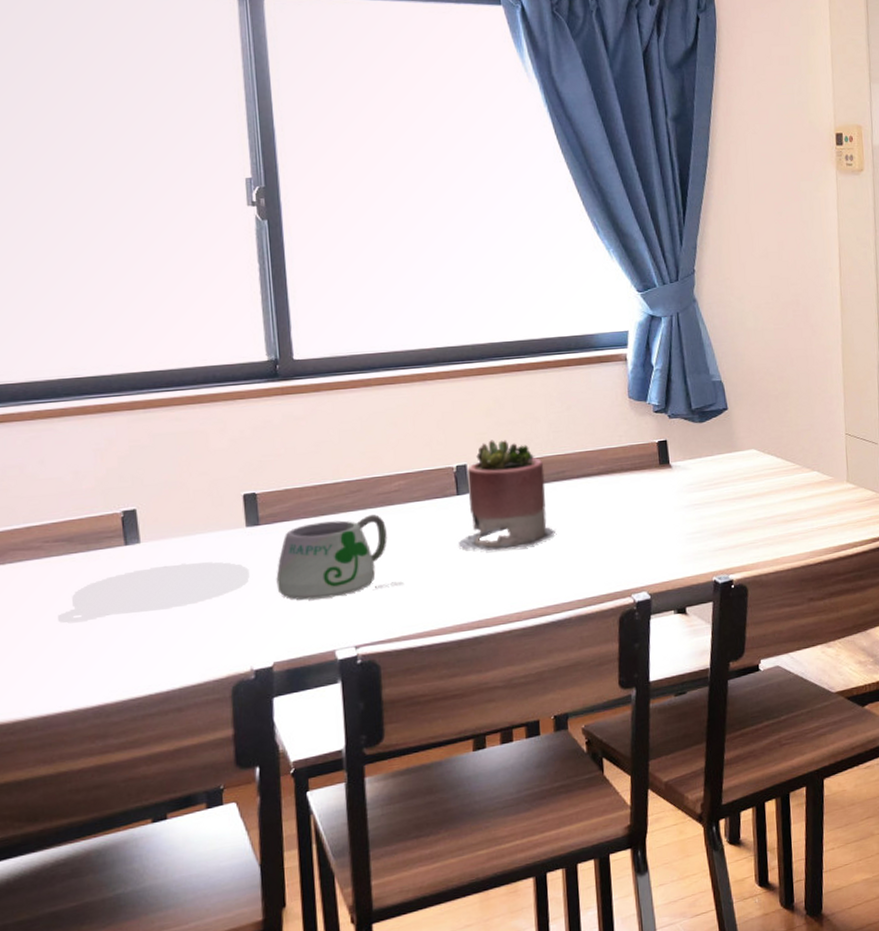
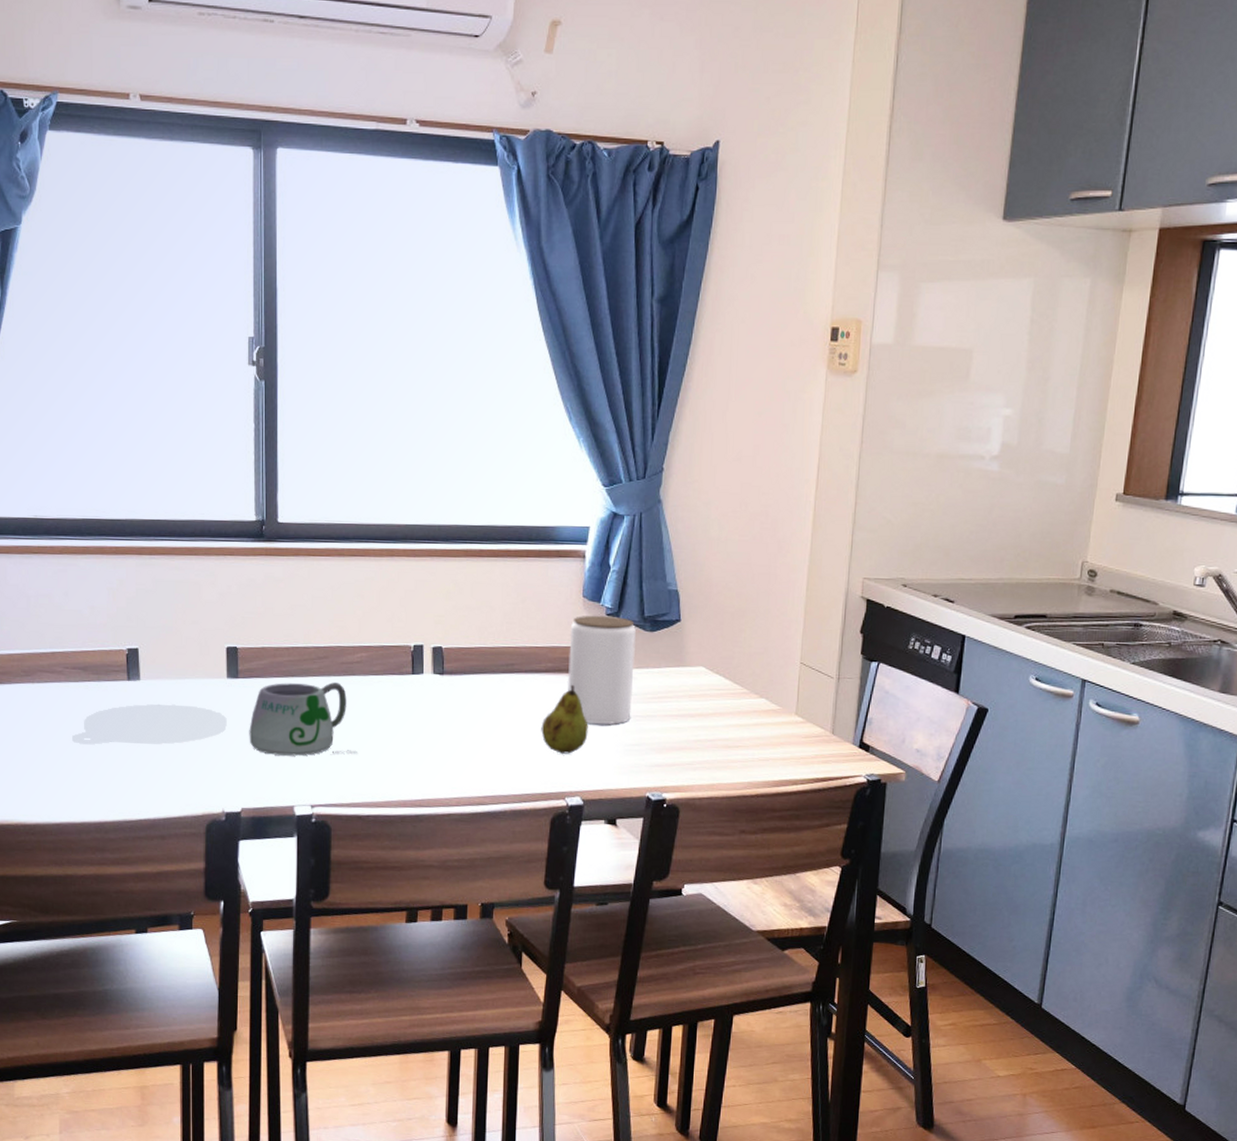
succulent planter: present [458,440,555,551] -> none [409,623,499,735]
fruit: none [599,484,648,552] -> present [541,685,588,754]
jar: none [620,412,690,519] -> present [567,615,637,725]

